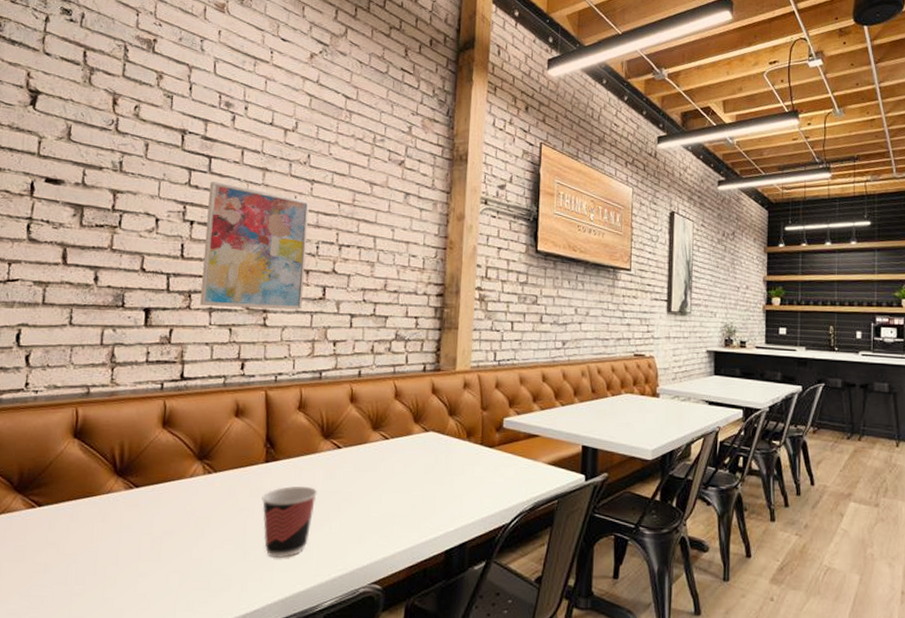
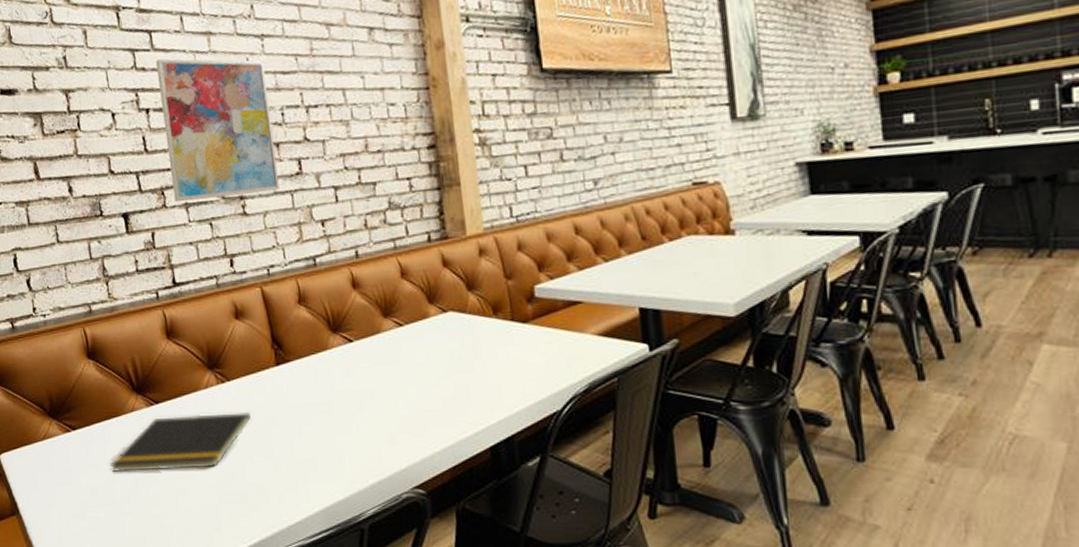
notepad: none [70,501,230,554] -> present [109,412,251,472]
cup: present [261,486,317,559] -> none [280,387,338,467]

